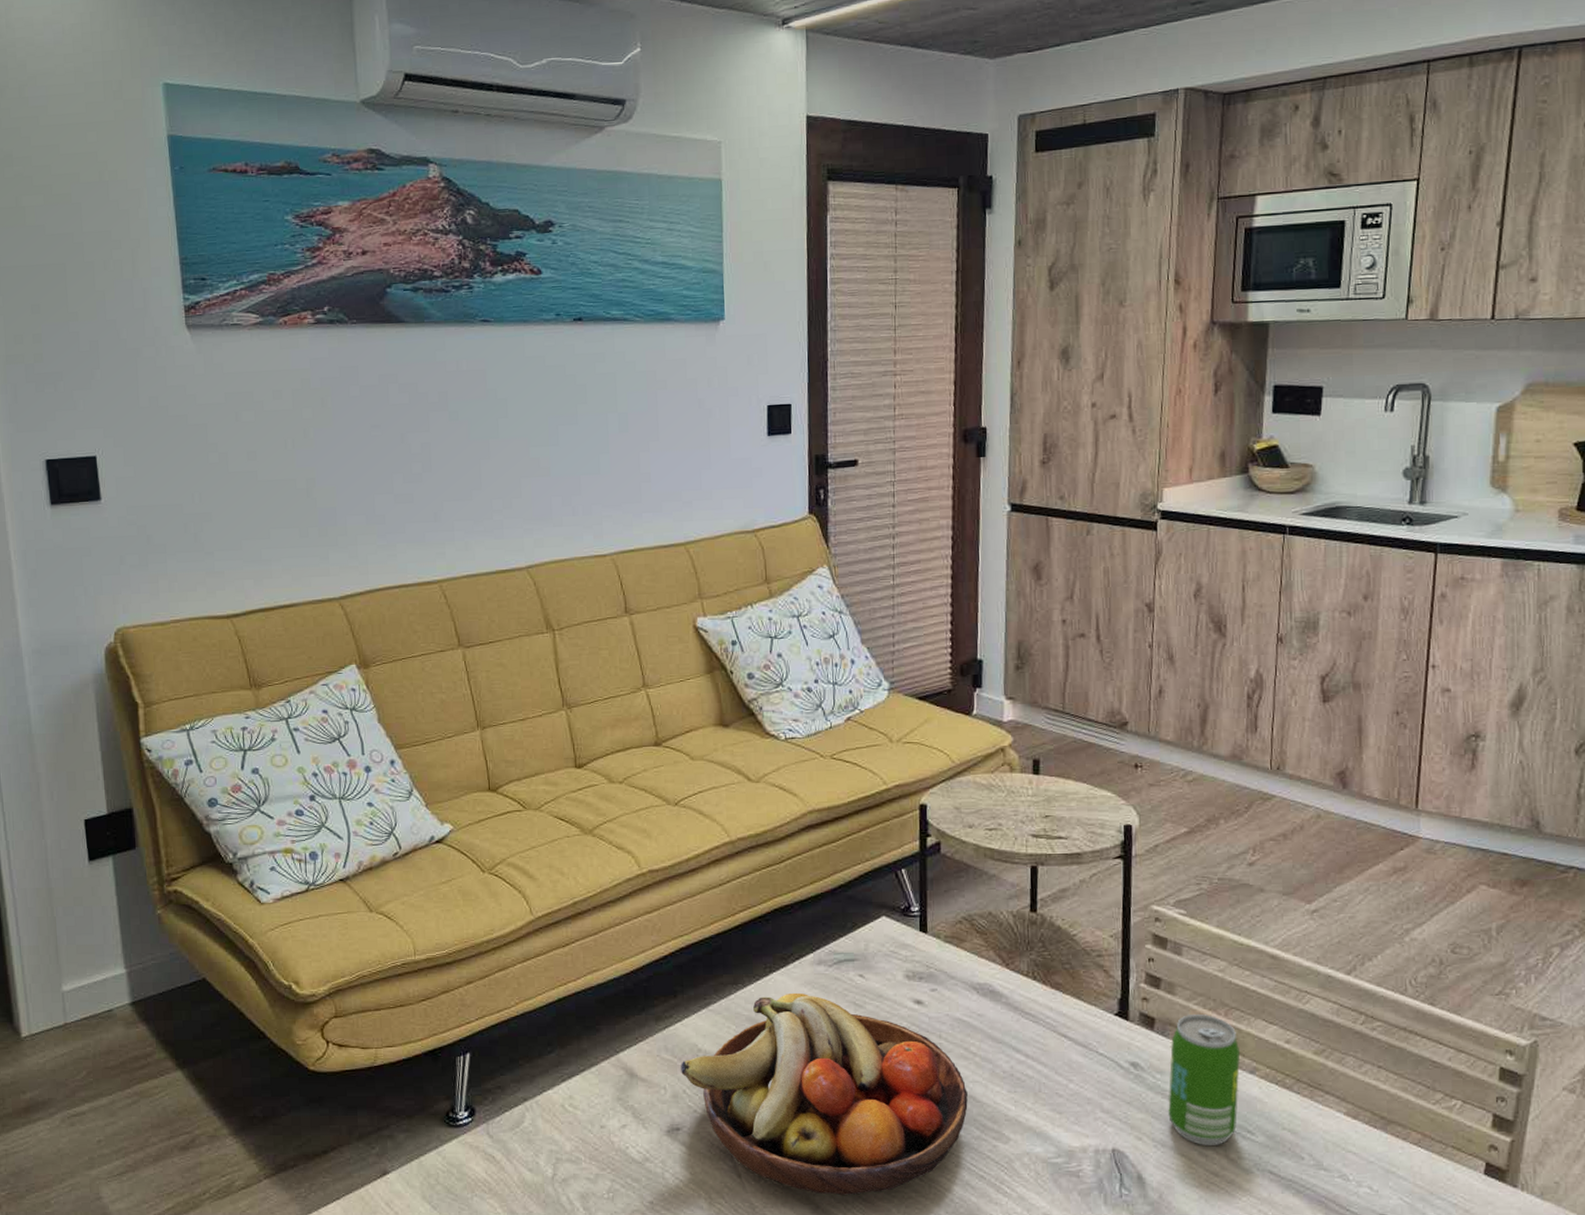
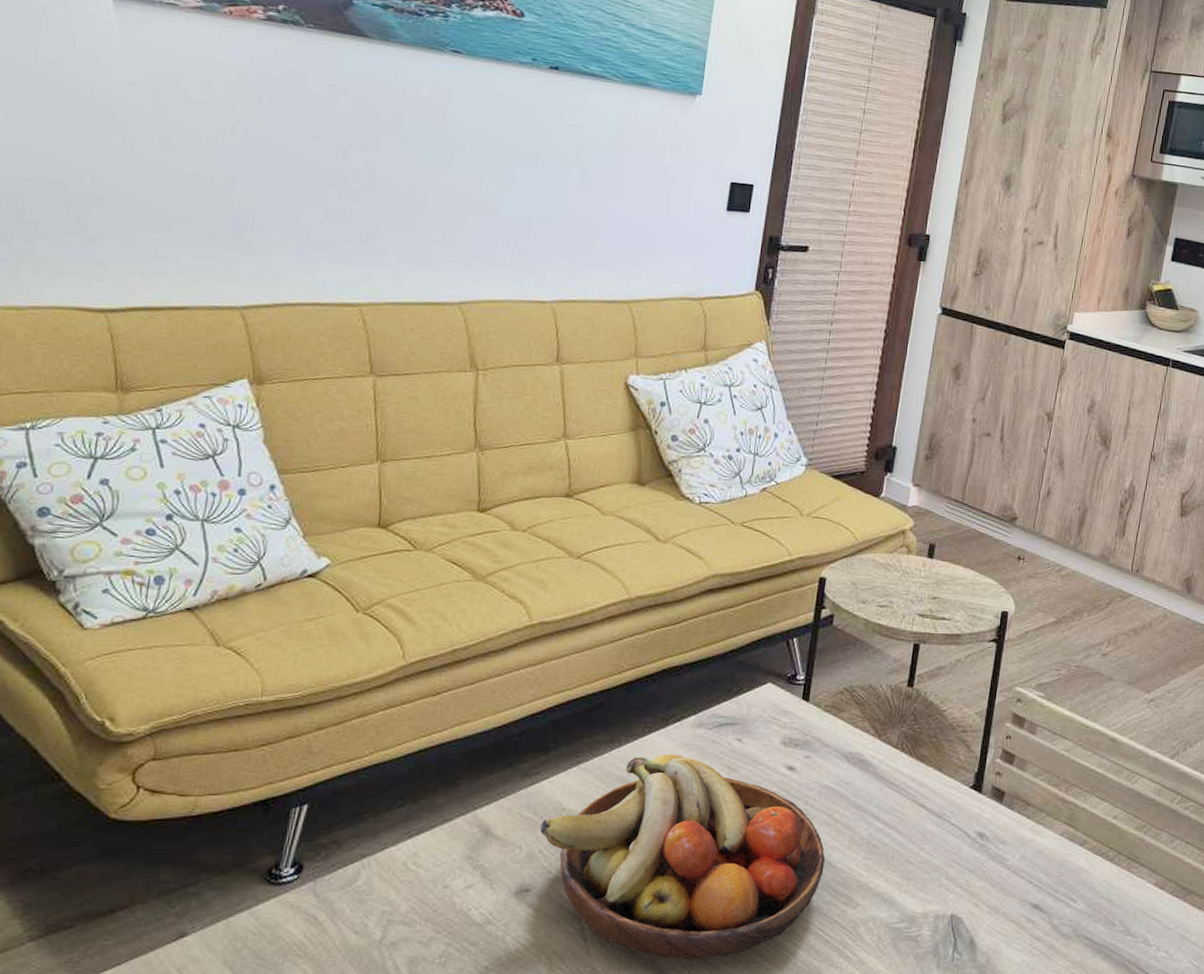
soda can: present [1168,1014,1241,1147] -> none [1004,790,1074,913]

